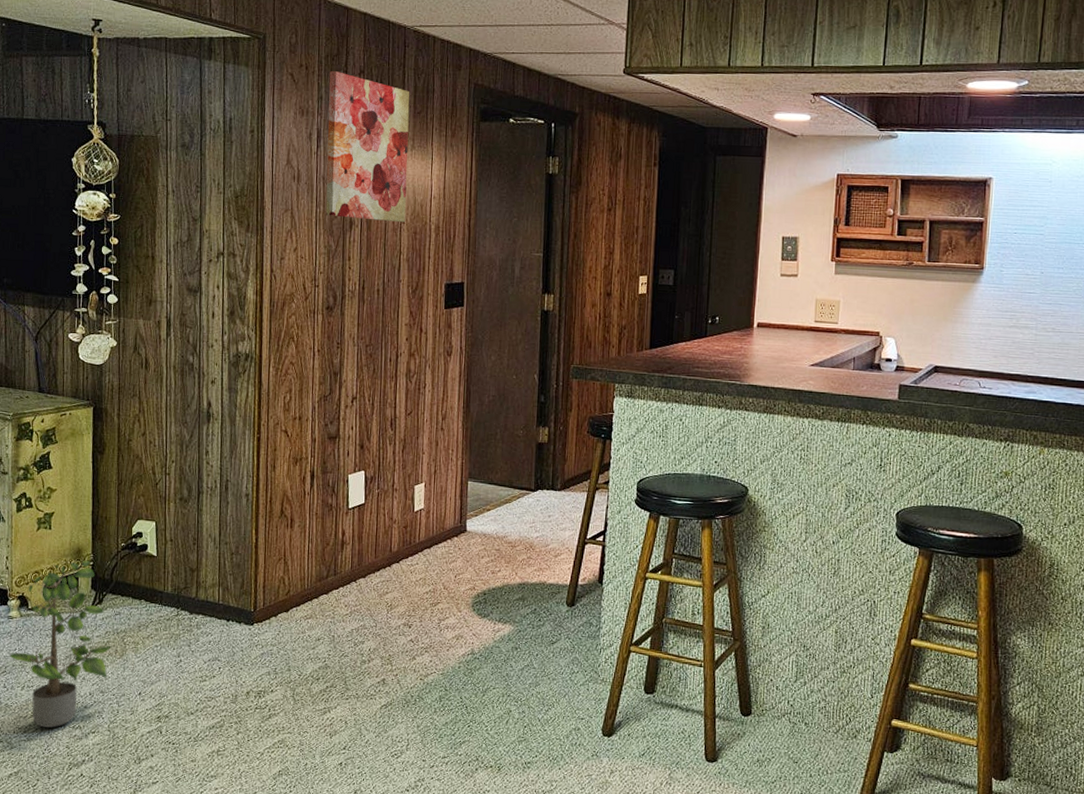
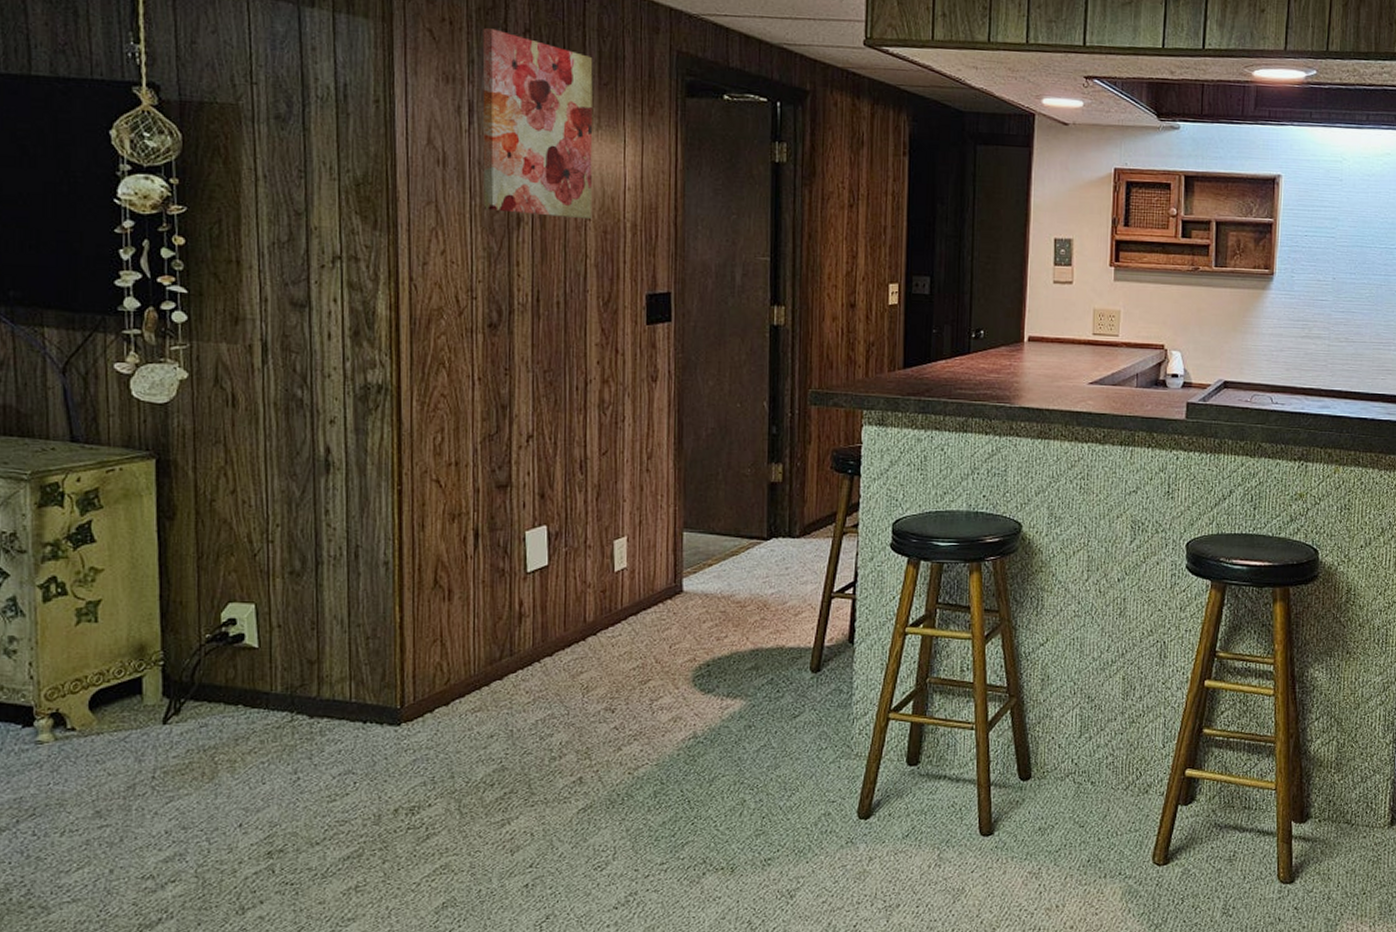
potted plant: present [10,556,112,728] -> none [41,655,197,882]

